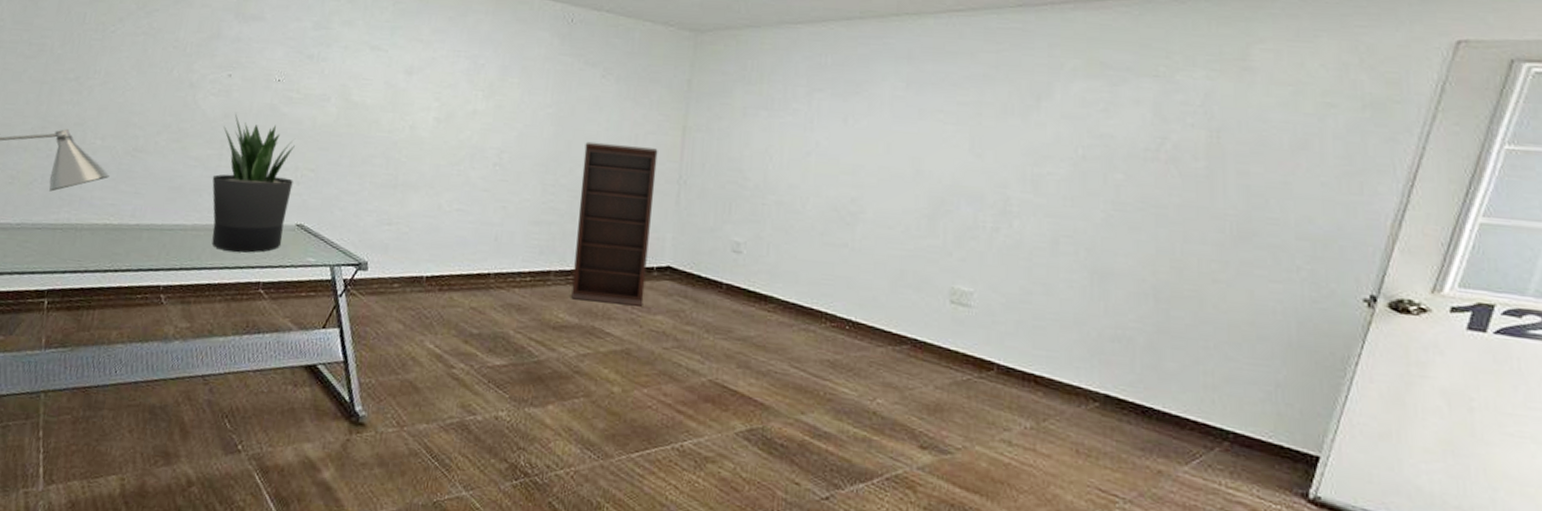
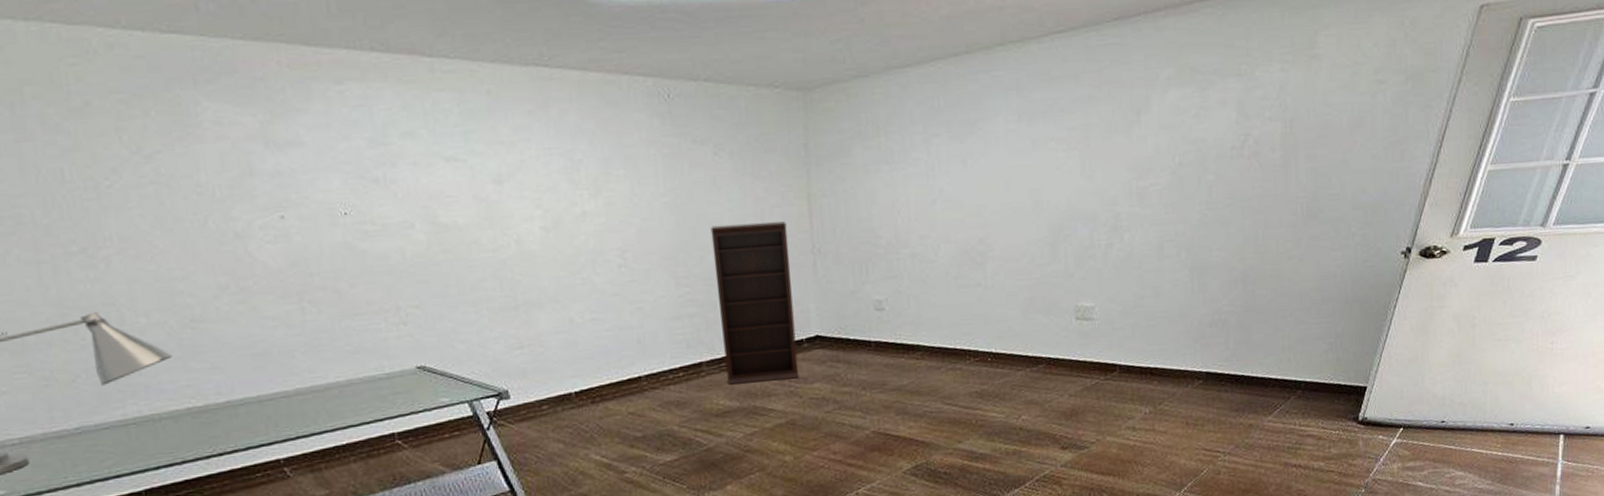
planter: present [211,114,295,253] -> none [295,260,406,410]

